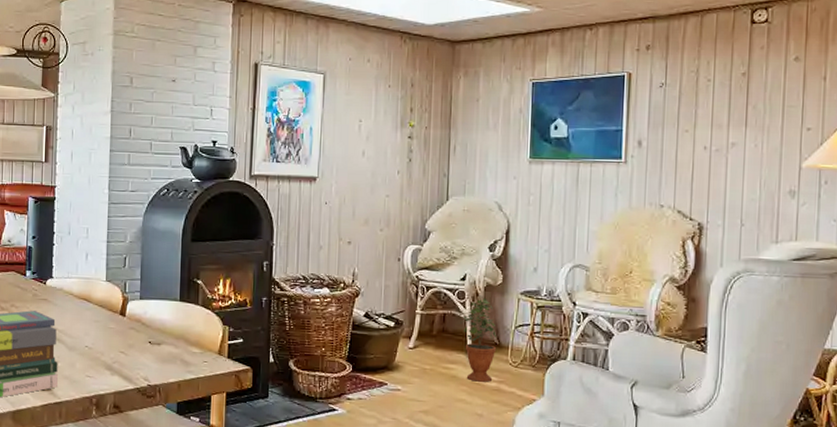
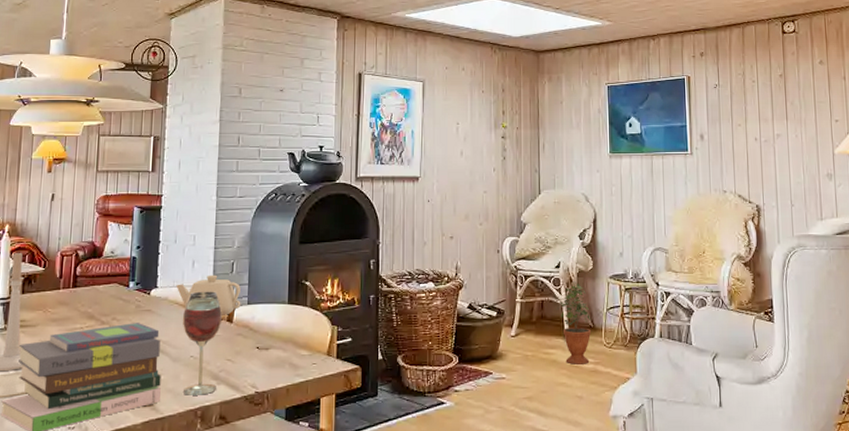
teapot: none [70,268,134,310] -> present [176,274,241,317]
wineglass: none [78,284,115,384] -> present [183,291,222,395]

